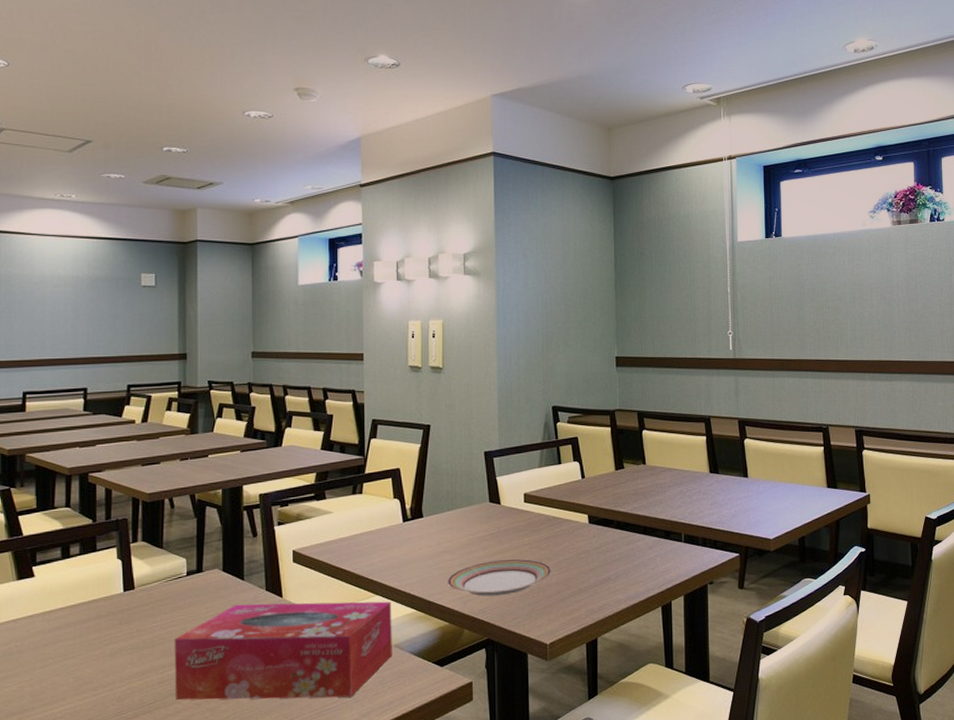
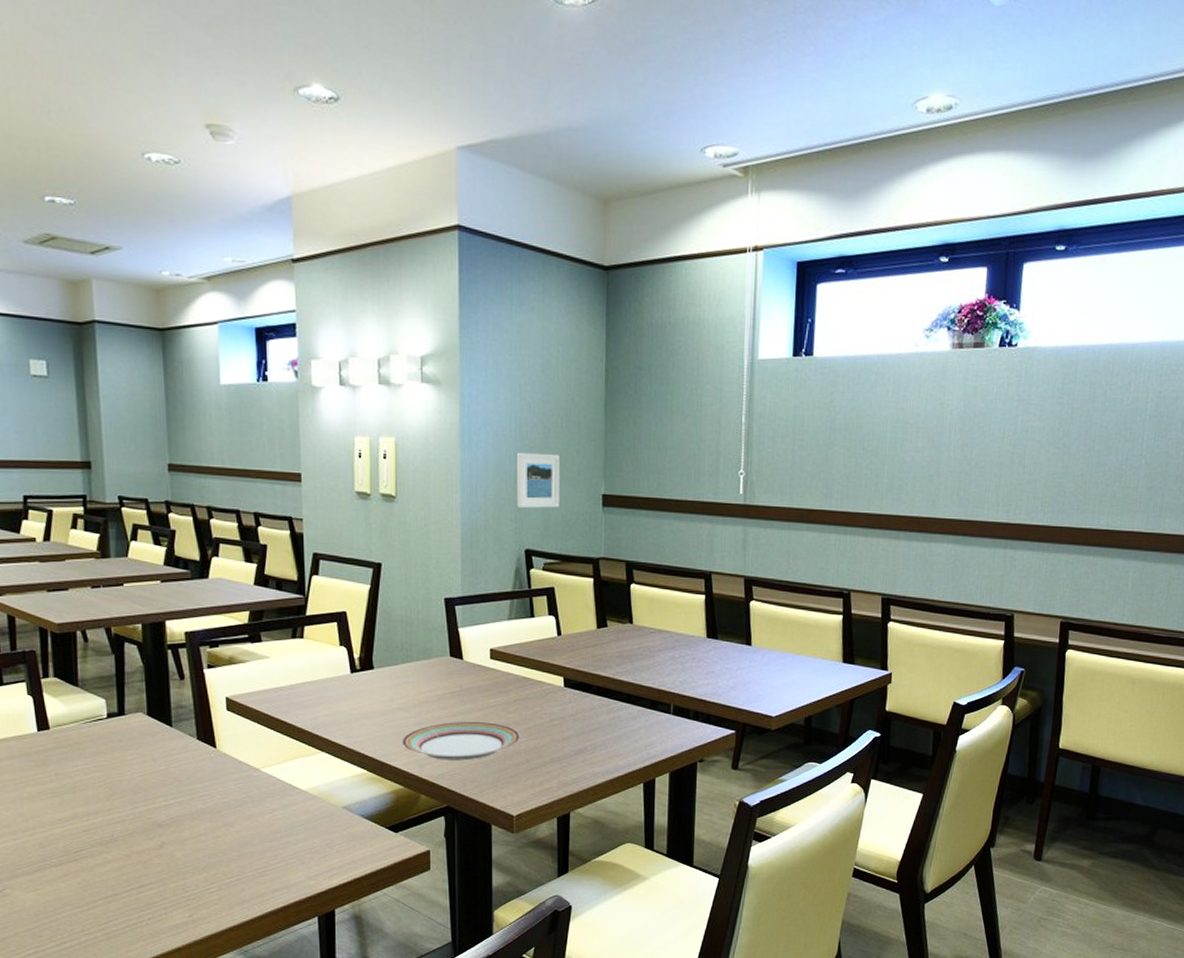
tissue box: present [174,601,392,701] -> none [97,753,341,858]
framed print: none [544,326,581,372] -> present [517,452,561,509]

